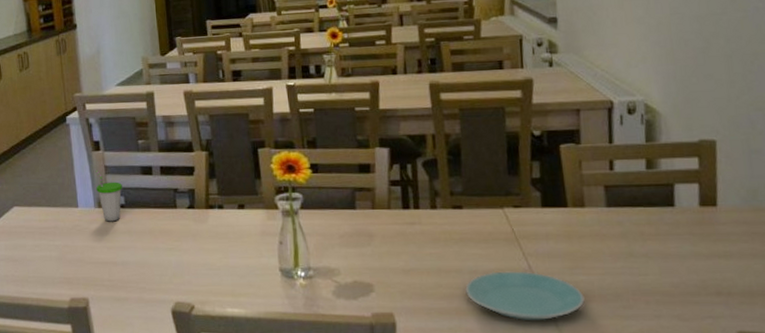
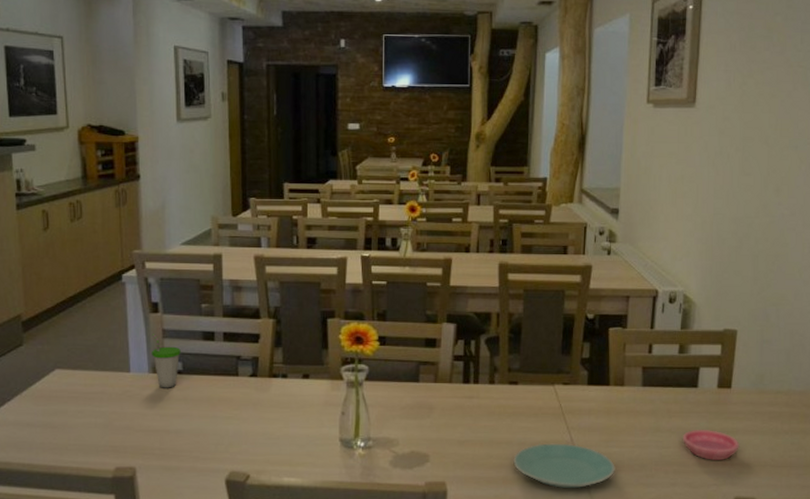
saucer: none [663,254,736,289] -> present [683,430,739,460]

